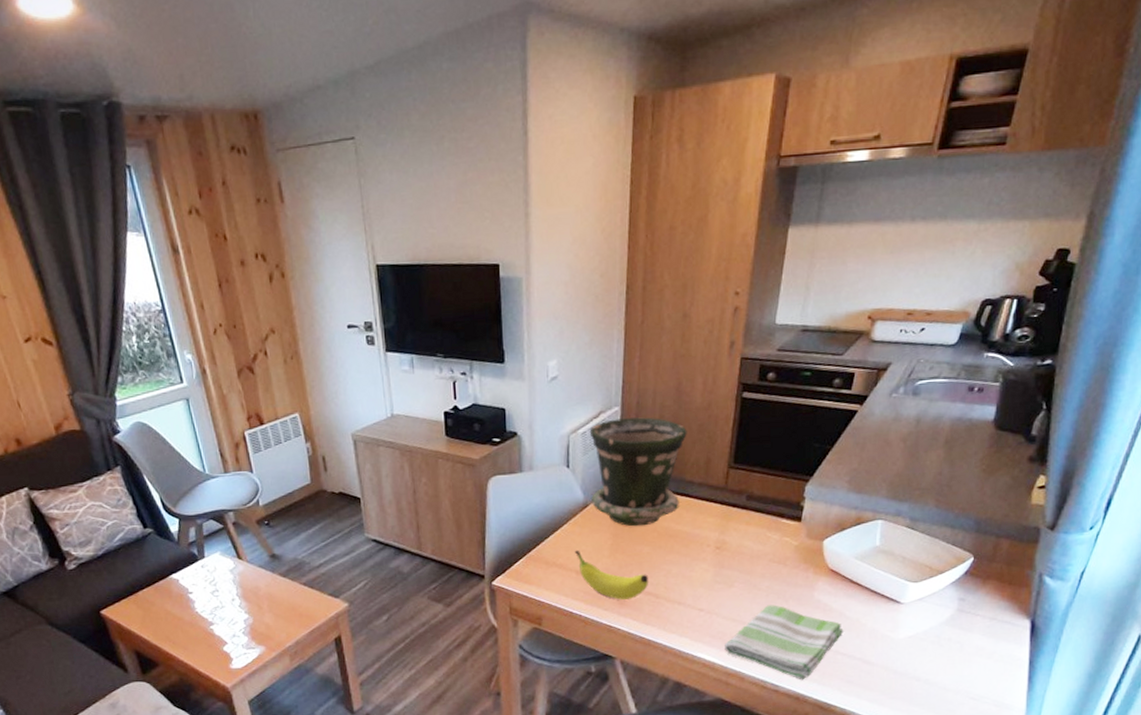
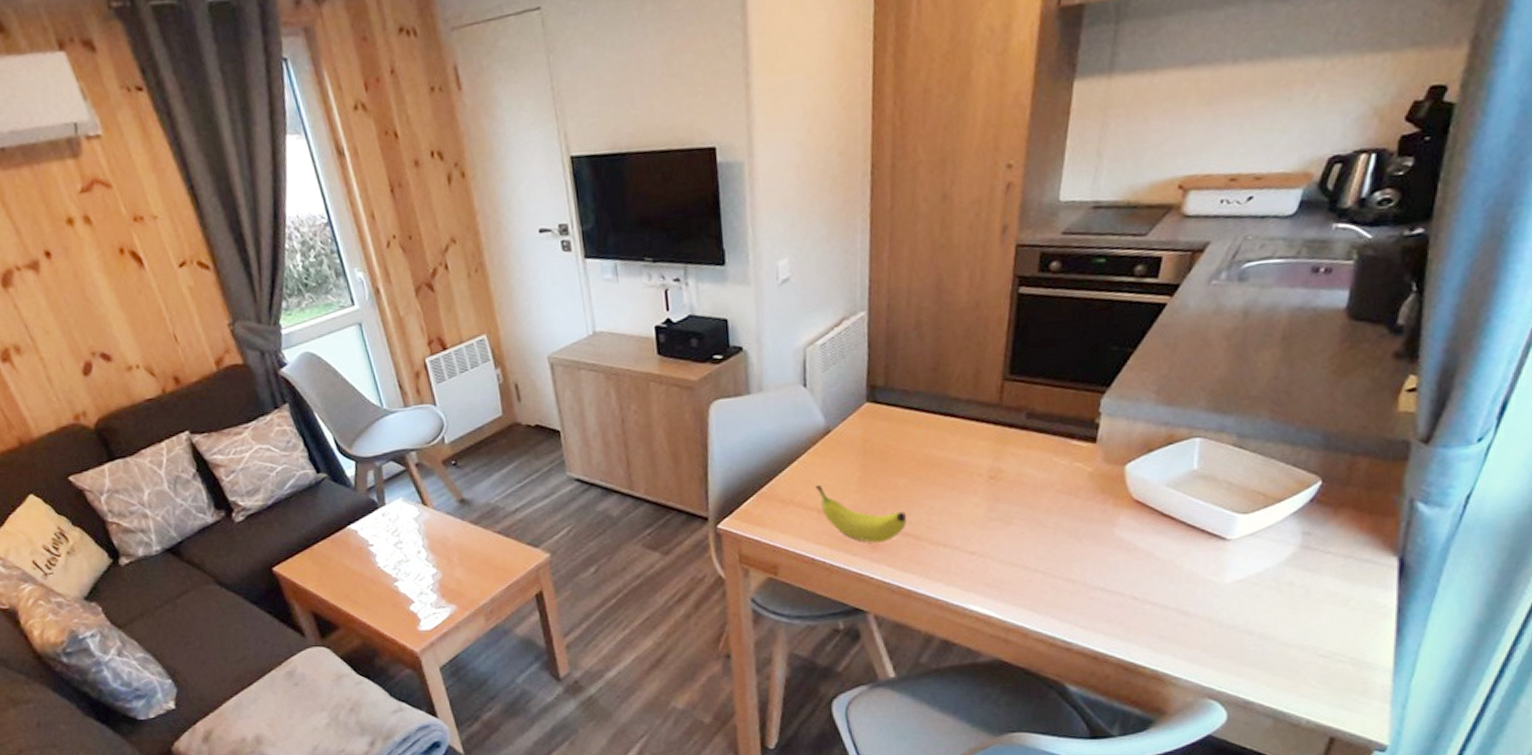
flower pot: present [589,417,687,527] -> none [830,322,951,455]
dish towel: present [725,605,844,681] -> none [1002,545,1153,637]

